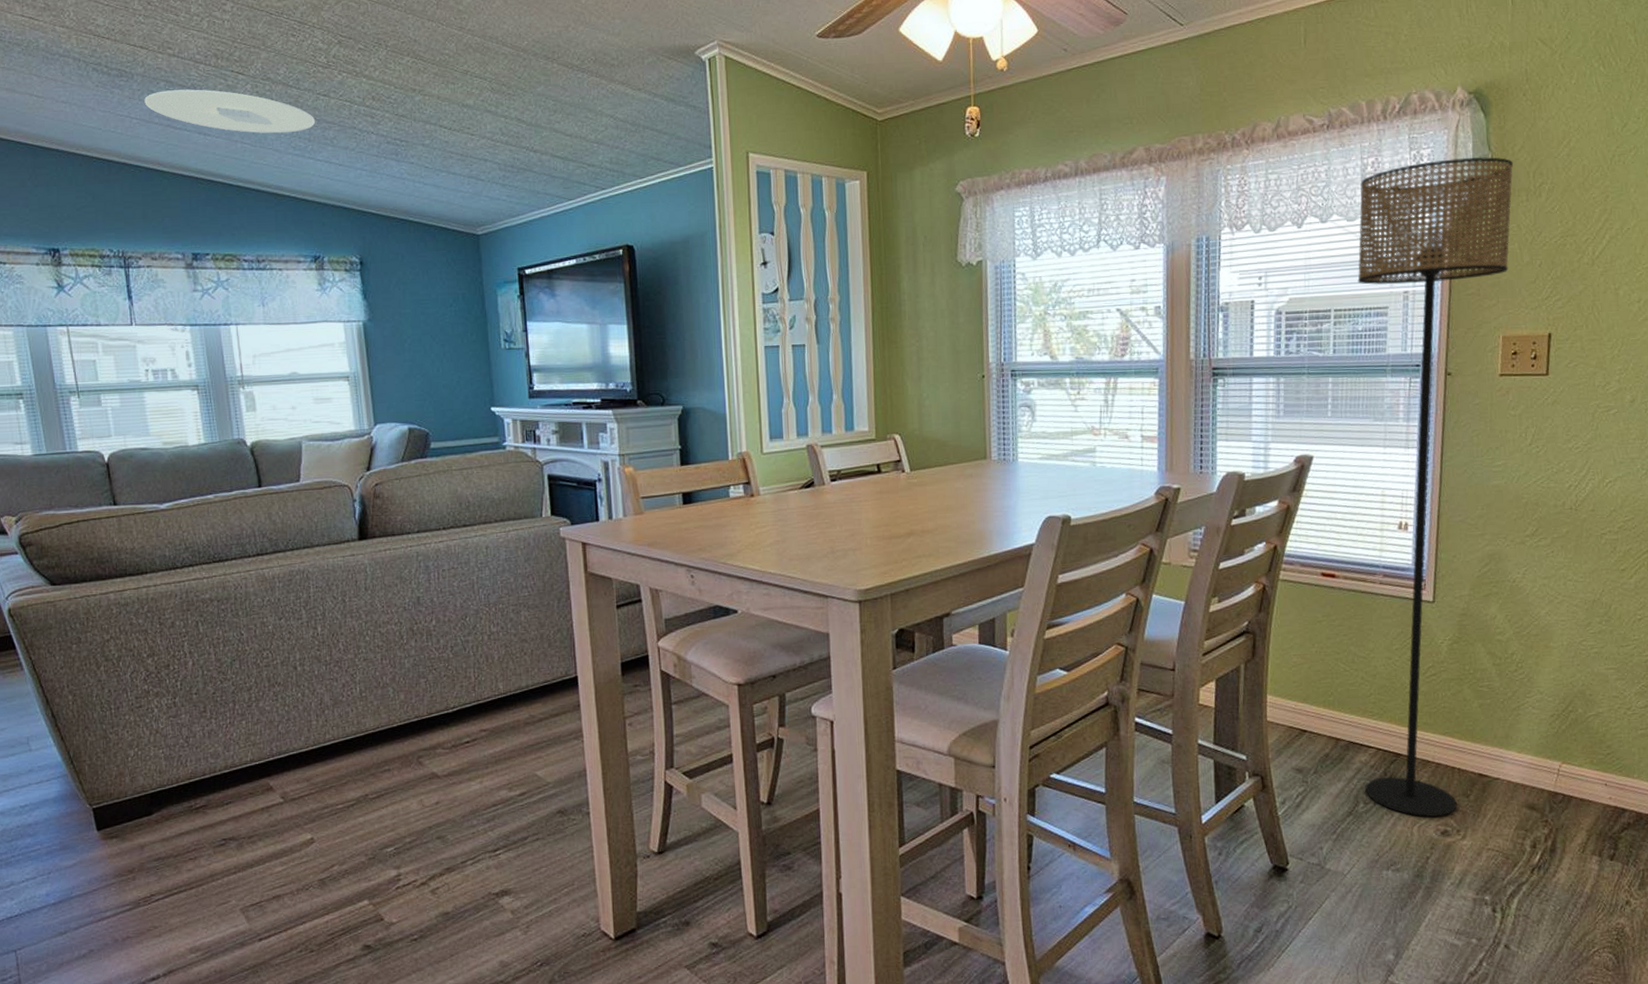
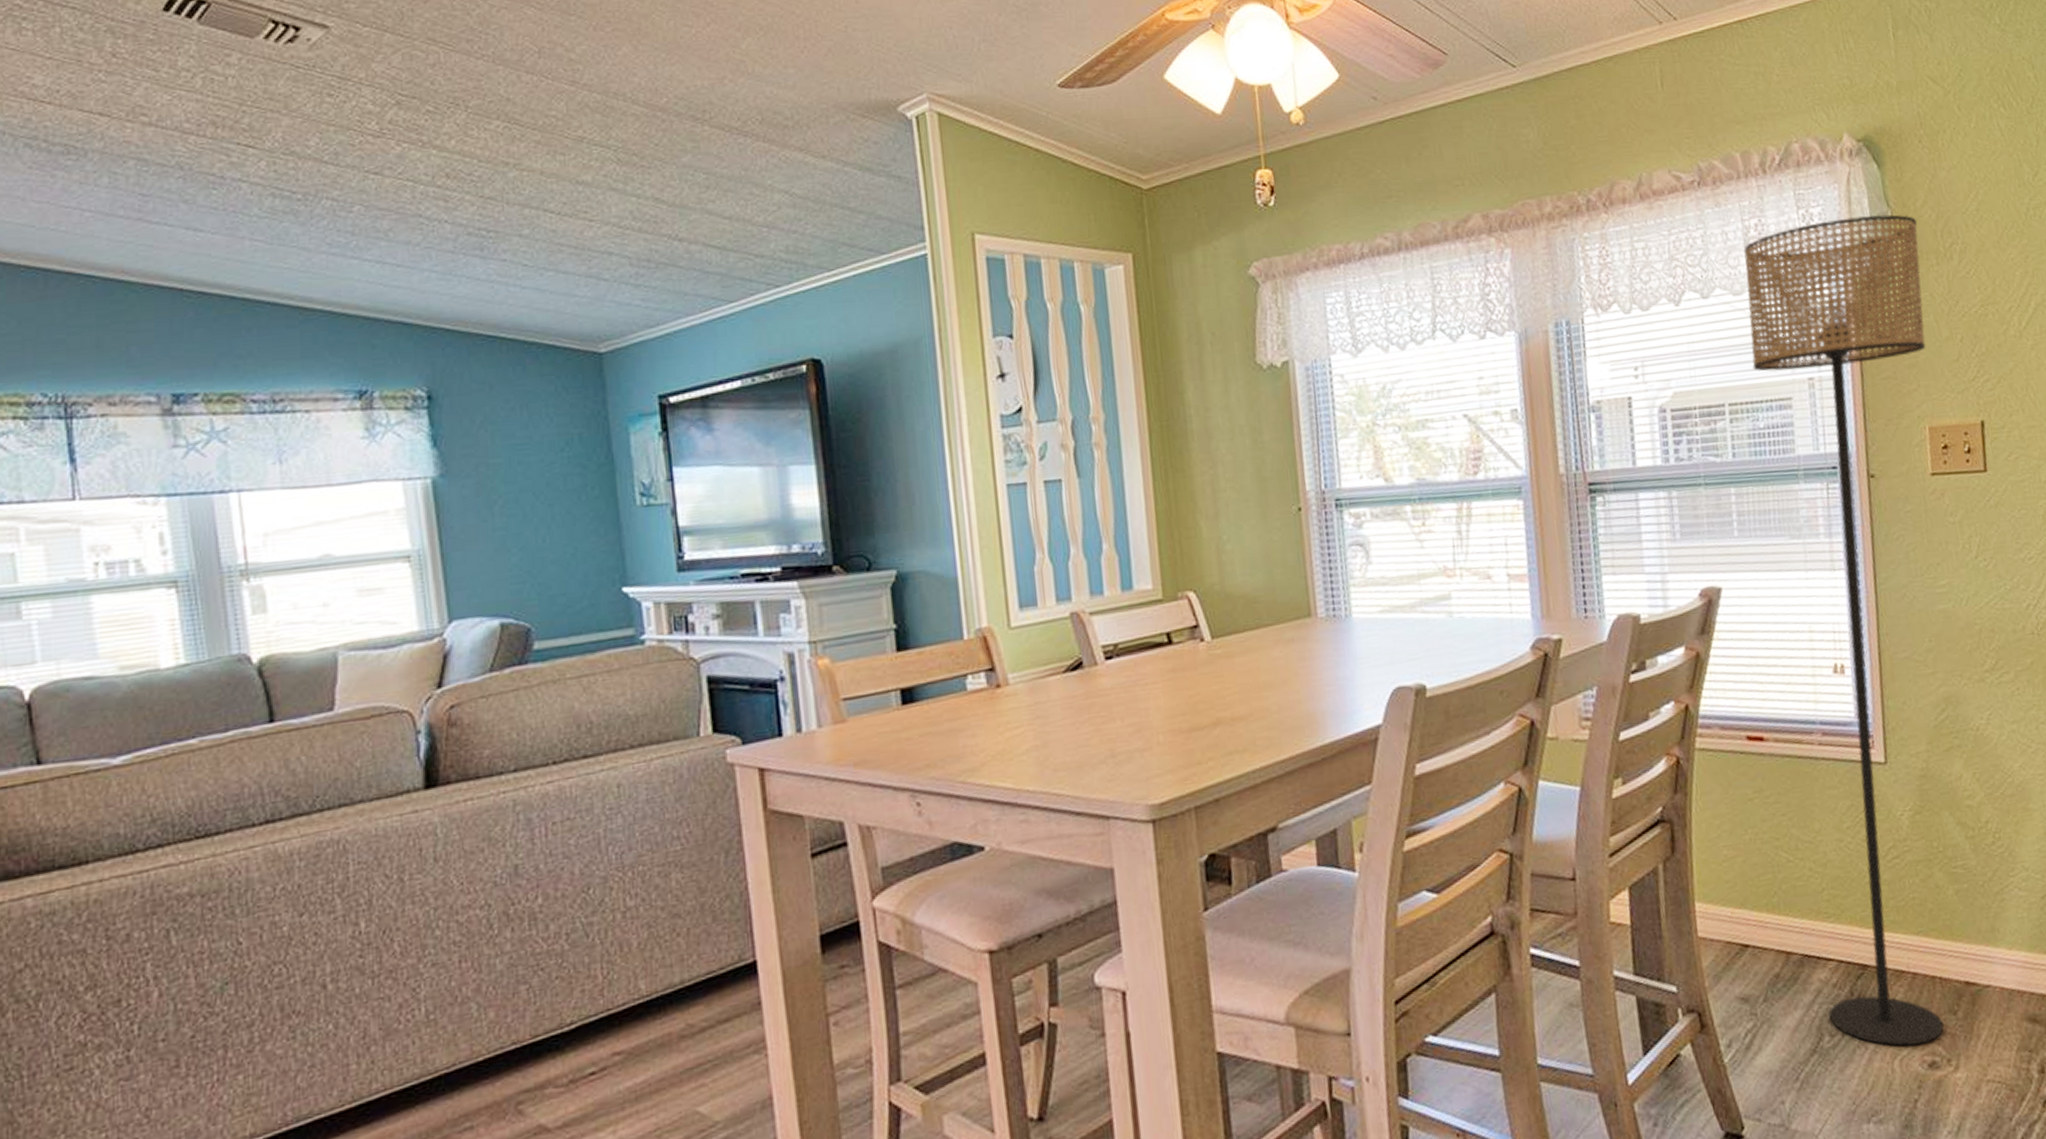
ceiling light: present [144,89,316,134] -> none [103,169,363,227]

